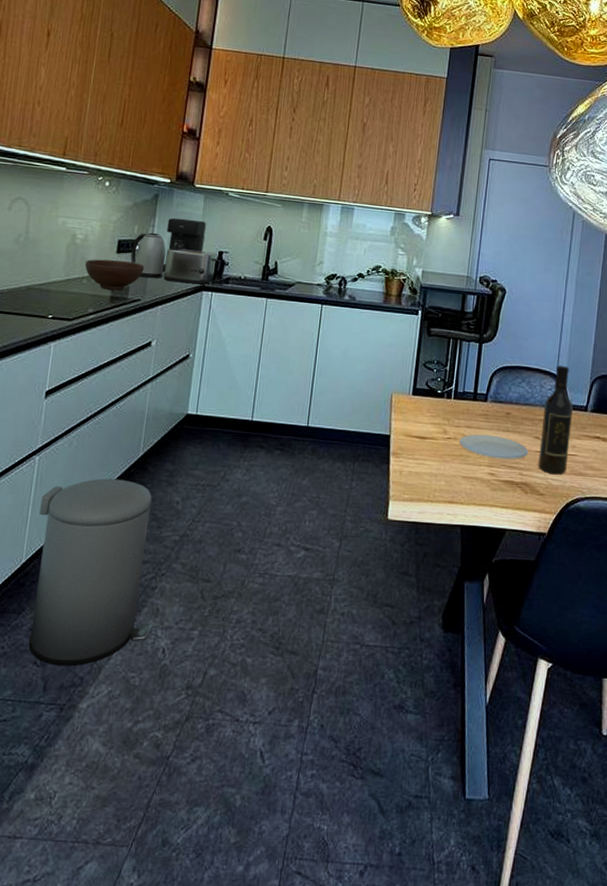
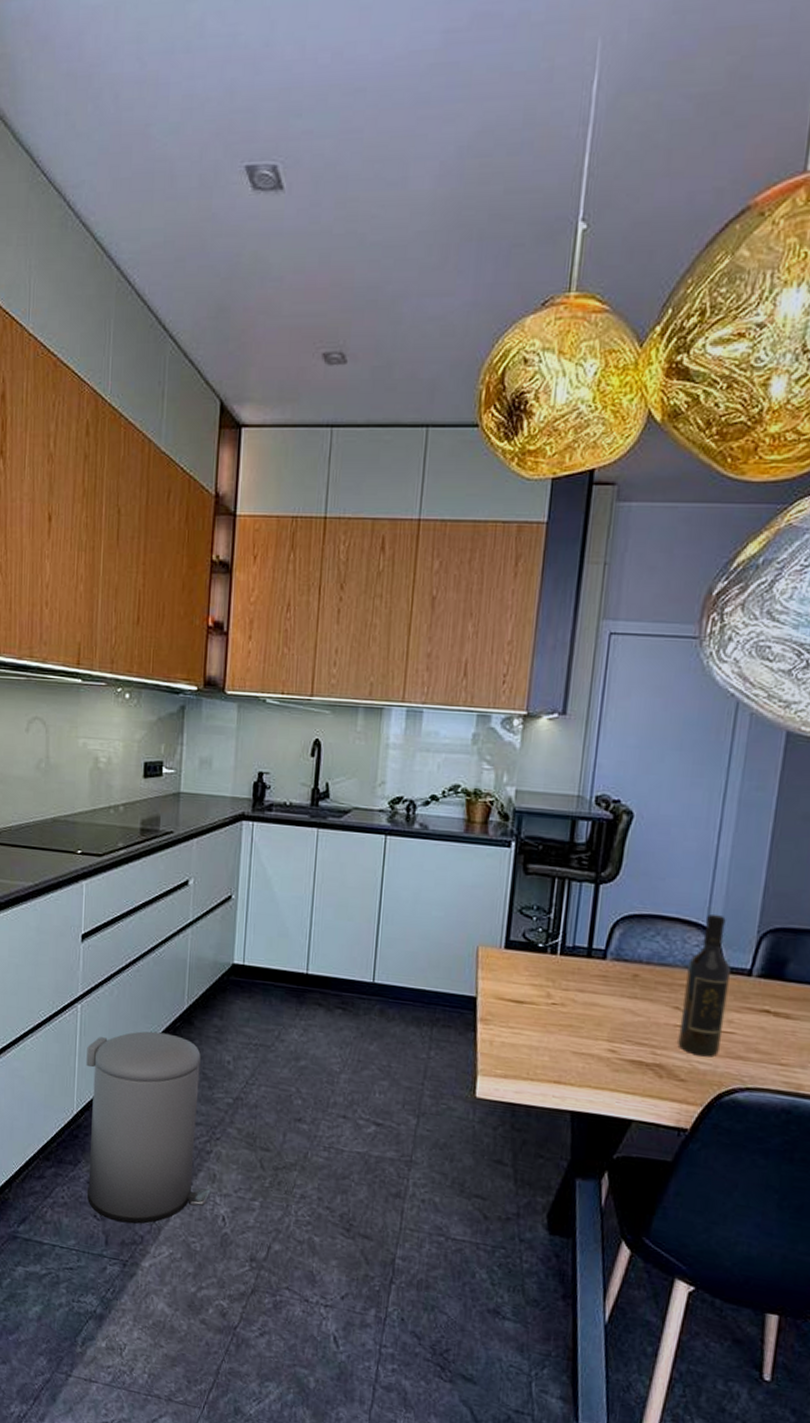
bowl: present [84,259,145,291] -> none [110,785,175,821]
kettle: present [130,232,166,278] -> none [159,752,198,806]
coffee maker: present [162,217,206,272] -> none [195,733,242,798]
toaster: present [163,248,218,285] -> none [197,769,258,813]
plate: present [459,434,529,461] -> none [568,1000,665,1036]

